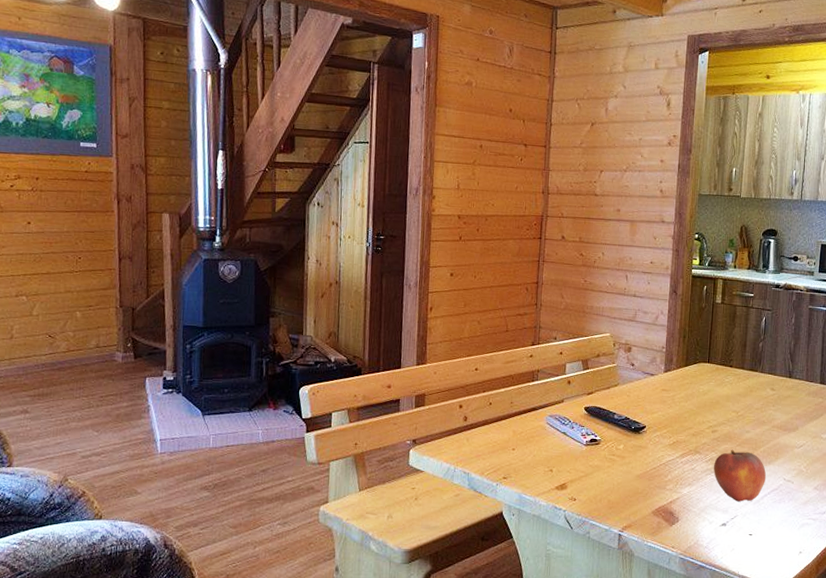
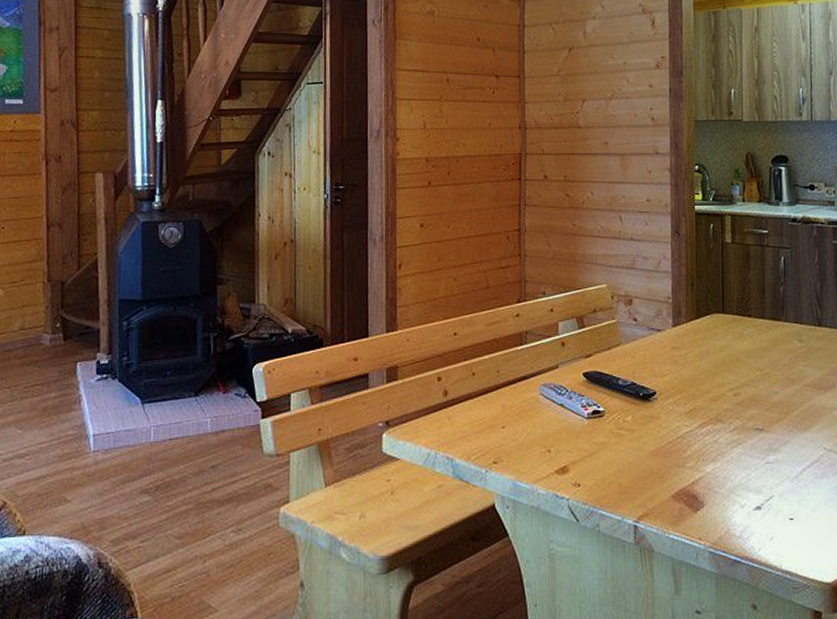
fruit: present [713,449,767,502] -> none [740,415,804,479]

